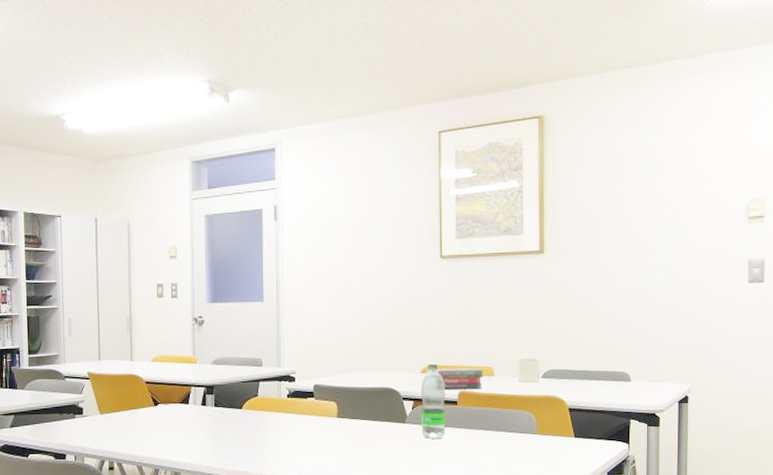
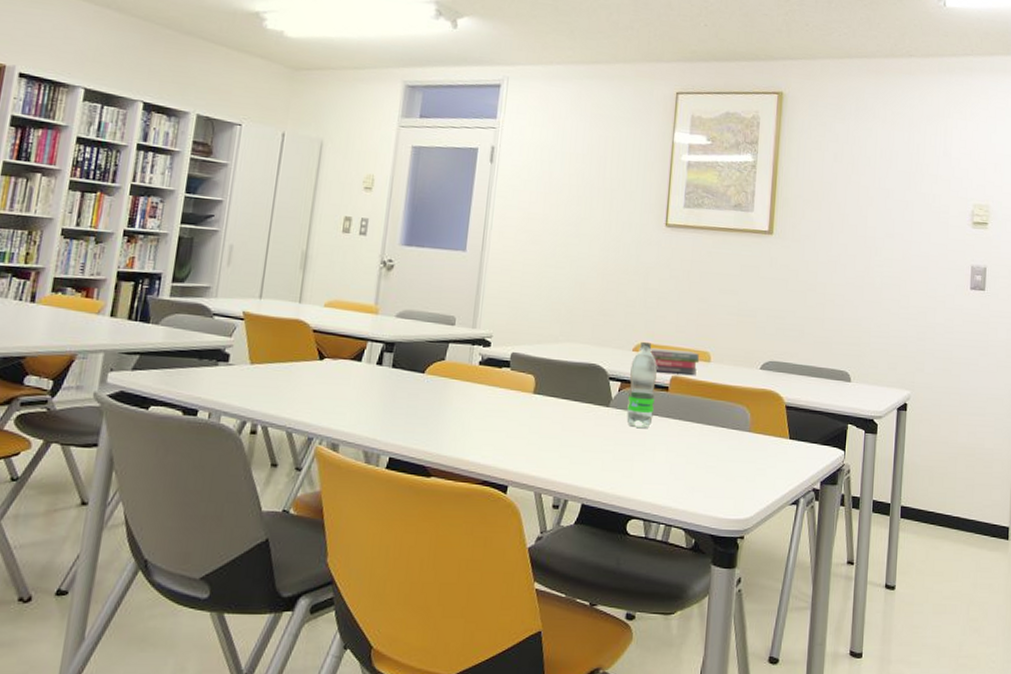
mug: present [517,358,540,384] -> none [735,346,759,375]

